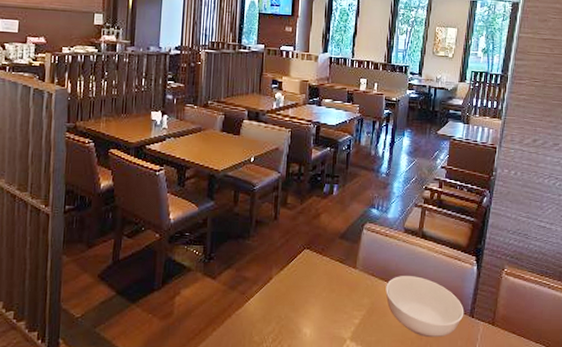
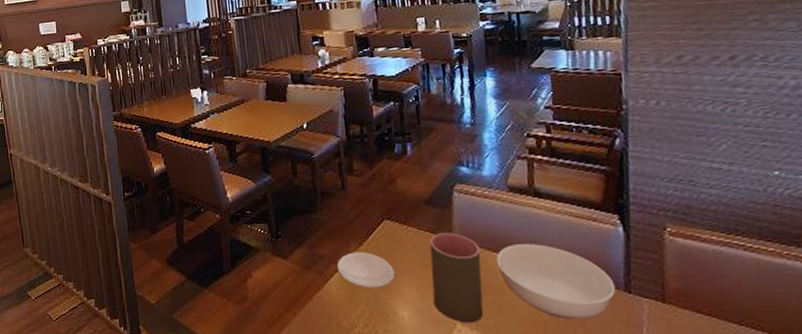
saucer: none [258,276,306,308] -> present [336,252,395,288]
cup: none [332,263,375,340] -> present [429,233,484,323]

